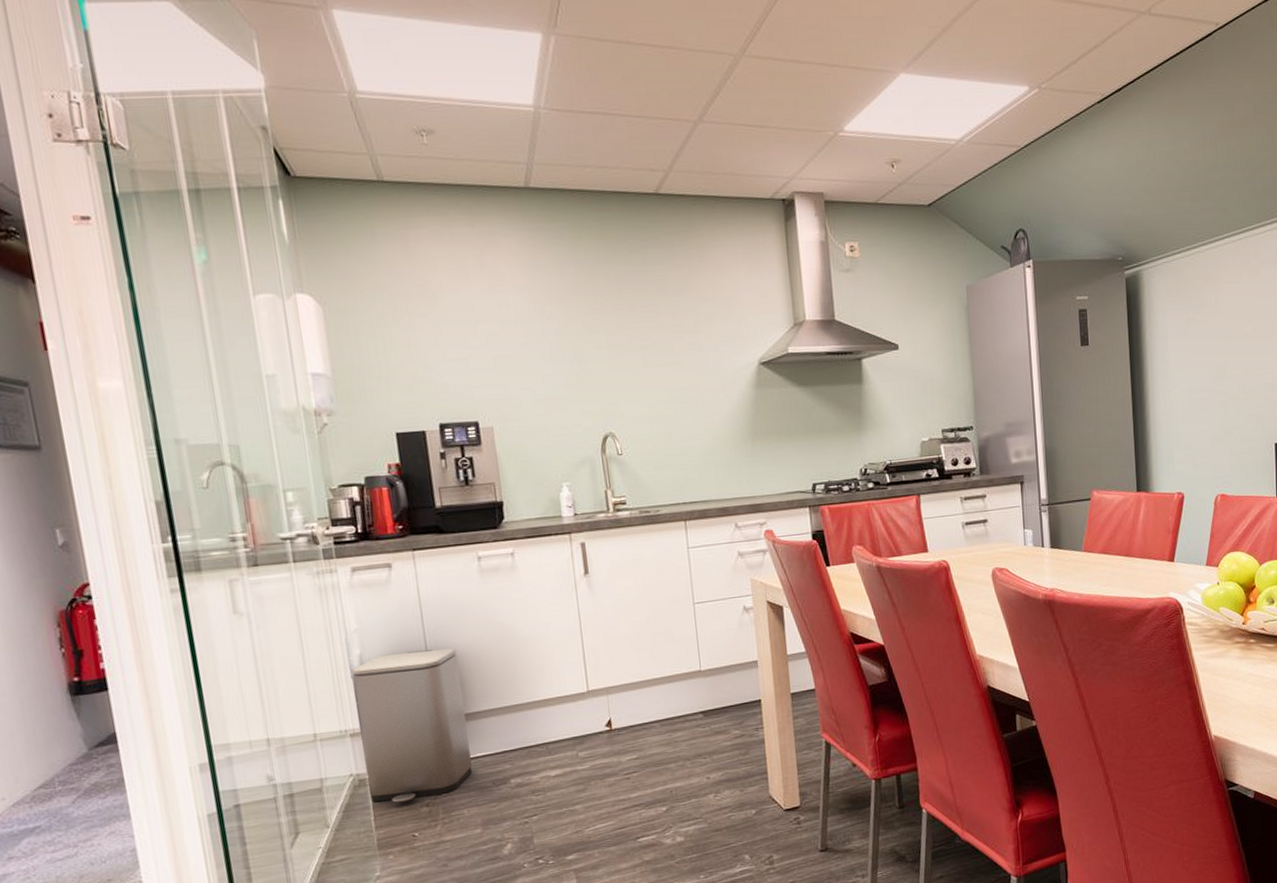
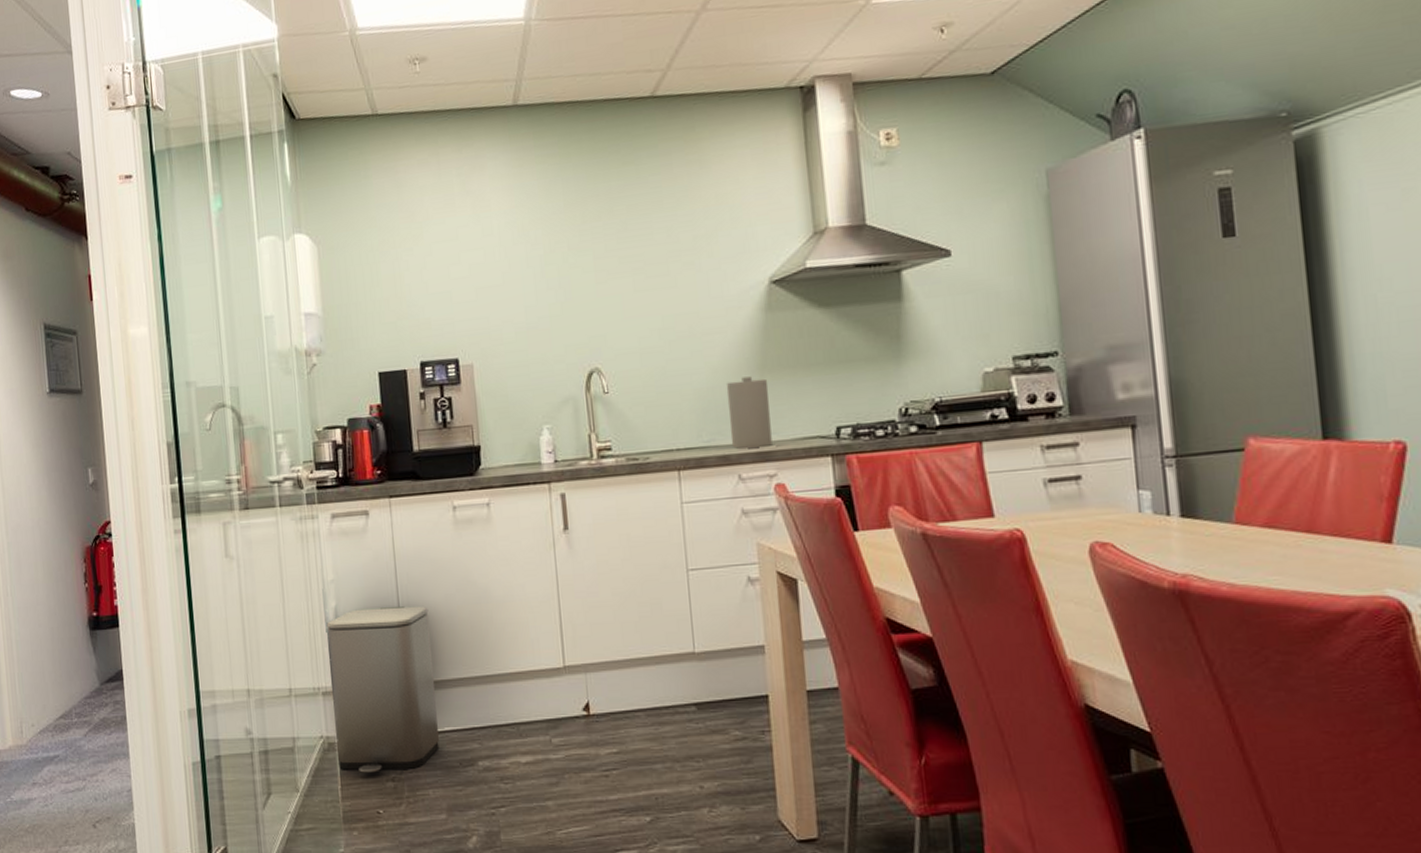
paper towel holder: none [723,442,762,503] -> present [725,376,772,450]

